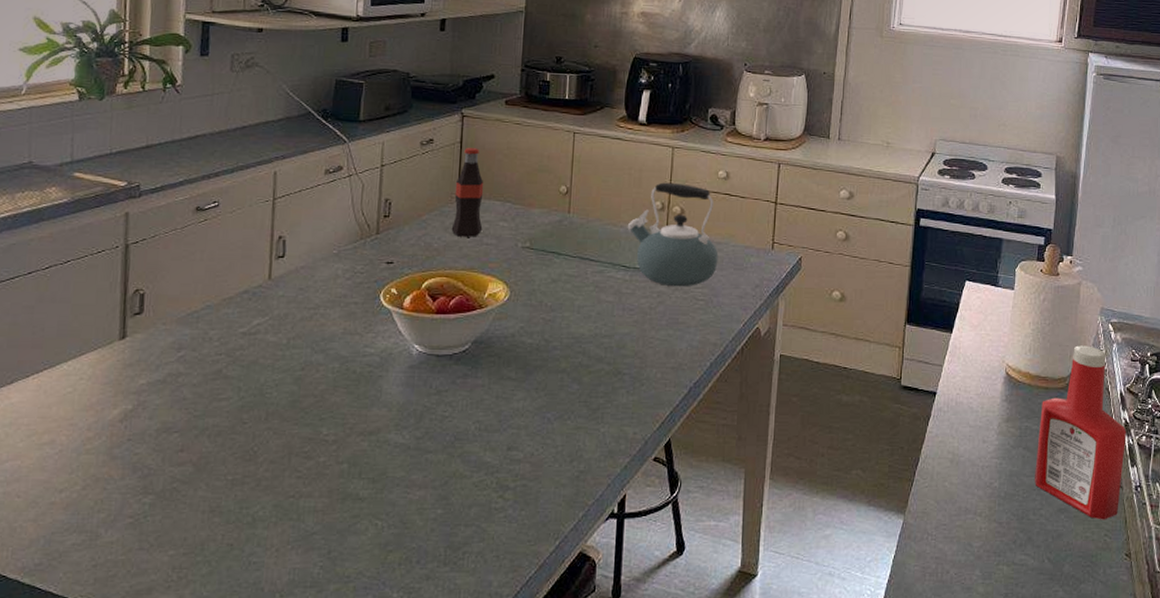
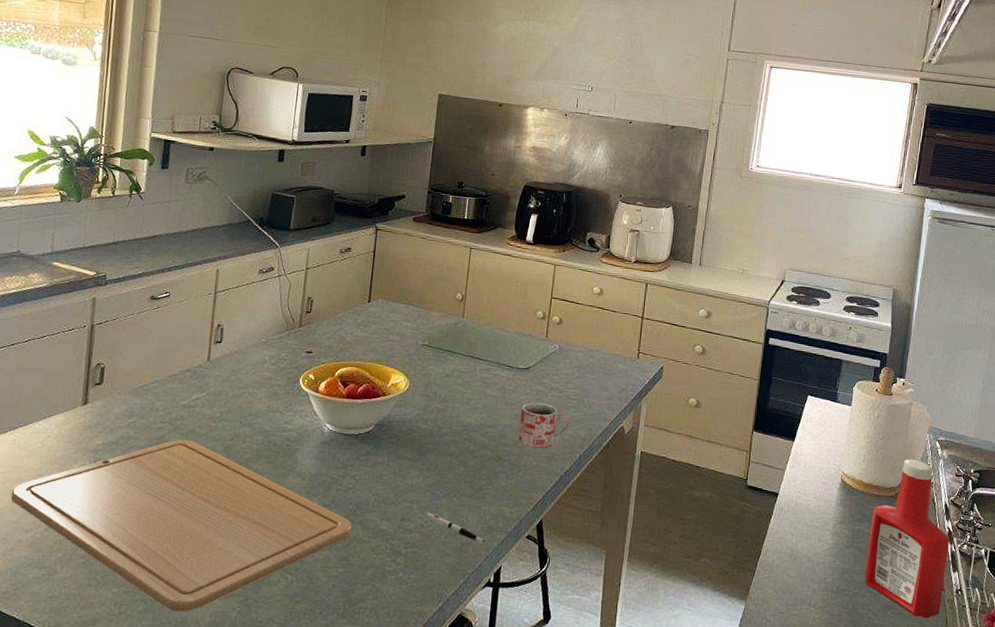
chopping board: none [38,372,450,572] -> present [10,439,352,612]
bottle: present [451,148,484,237] -> none [362,257,392,334]
pen: none [536,439,606,470] -> present [426,513,485,543]
kettle: present [627,182,719,287] -> none [512,294,591,387]
mug: none [639,307,698,358] -> present [518,403,571,448]

